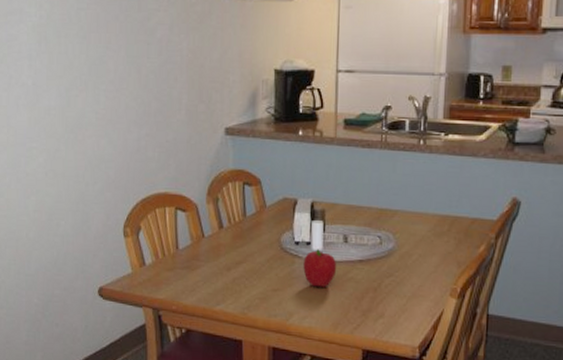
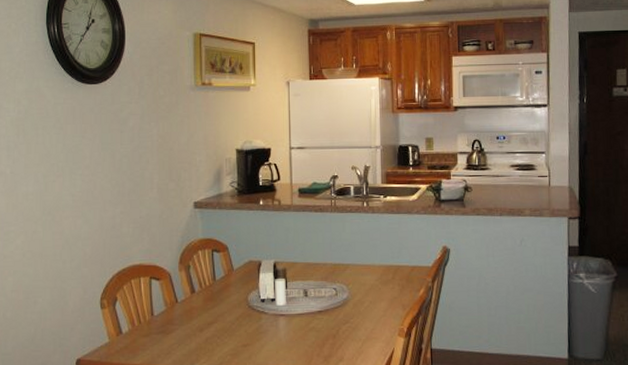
fruit: present [303,249,337,287] -> none [269,304,300,339]

